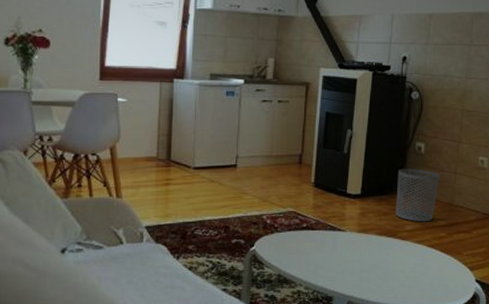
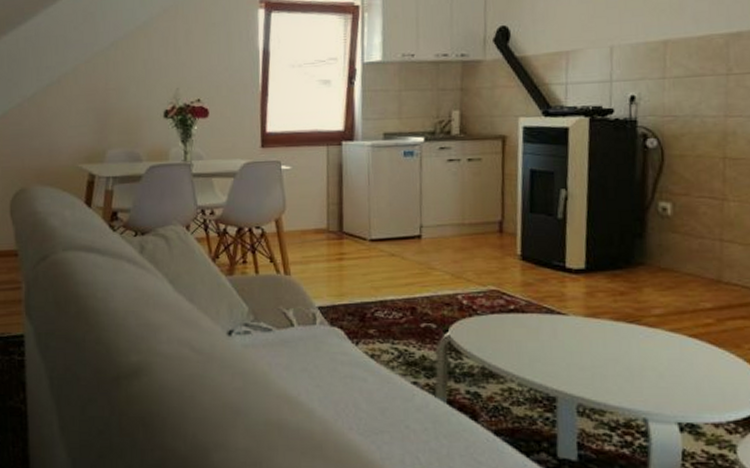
waste bin: present [396,168,440,222] -> none [635,235,699,305]

